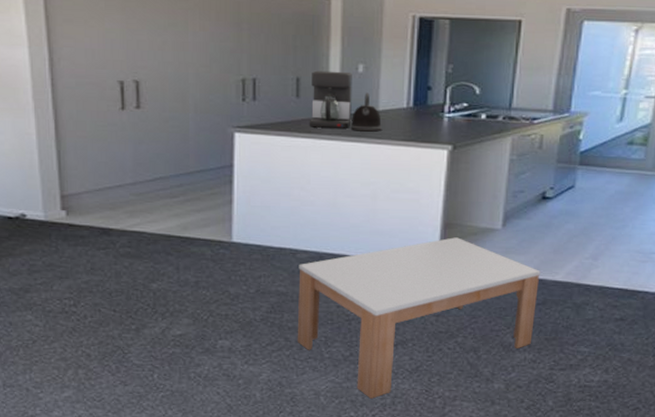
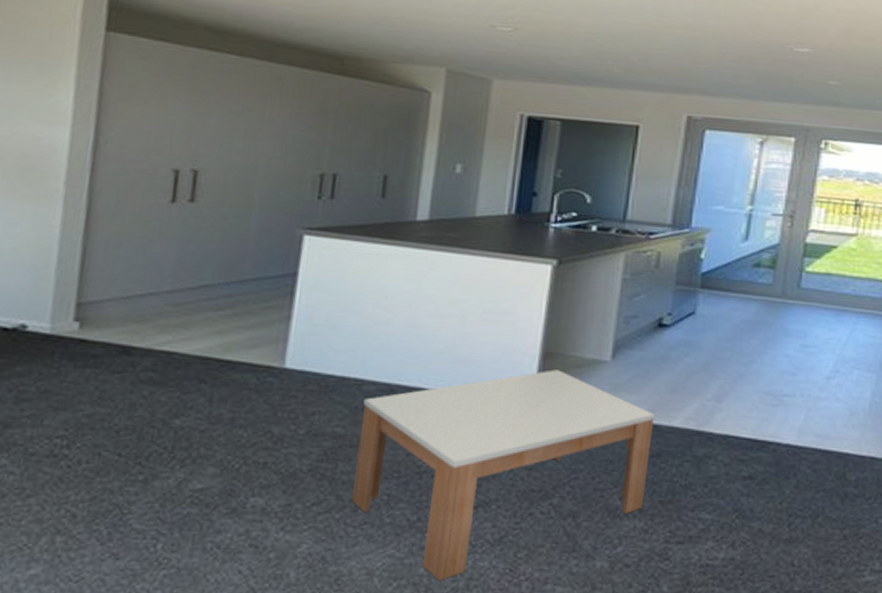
coffee maker: present [309,70,352,129] -> none [393,168,449,236]
kettle: present [350,92,382,132] -> none [441,196,478,241]

